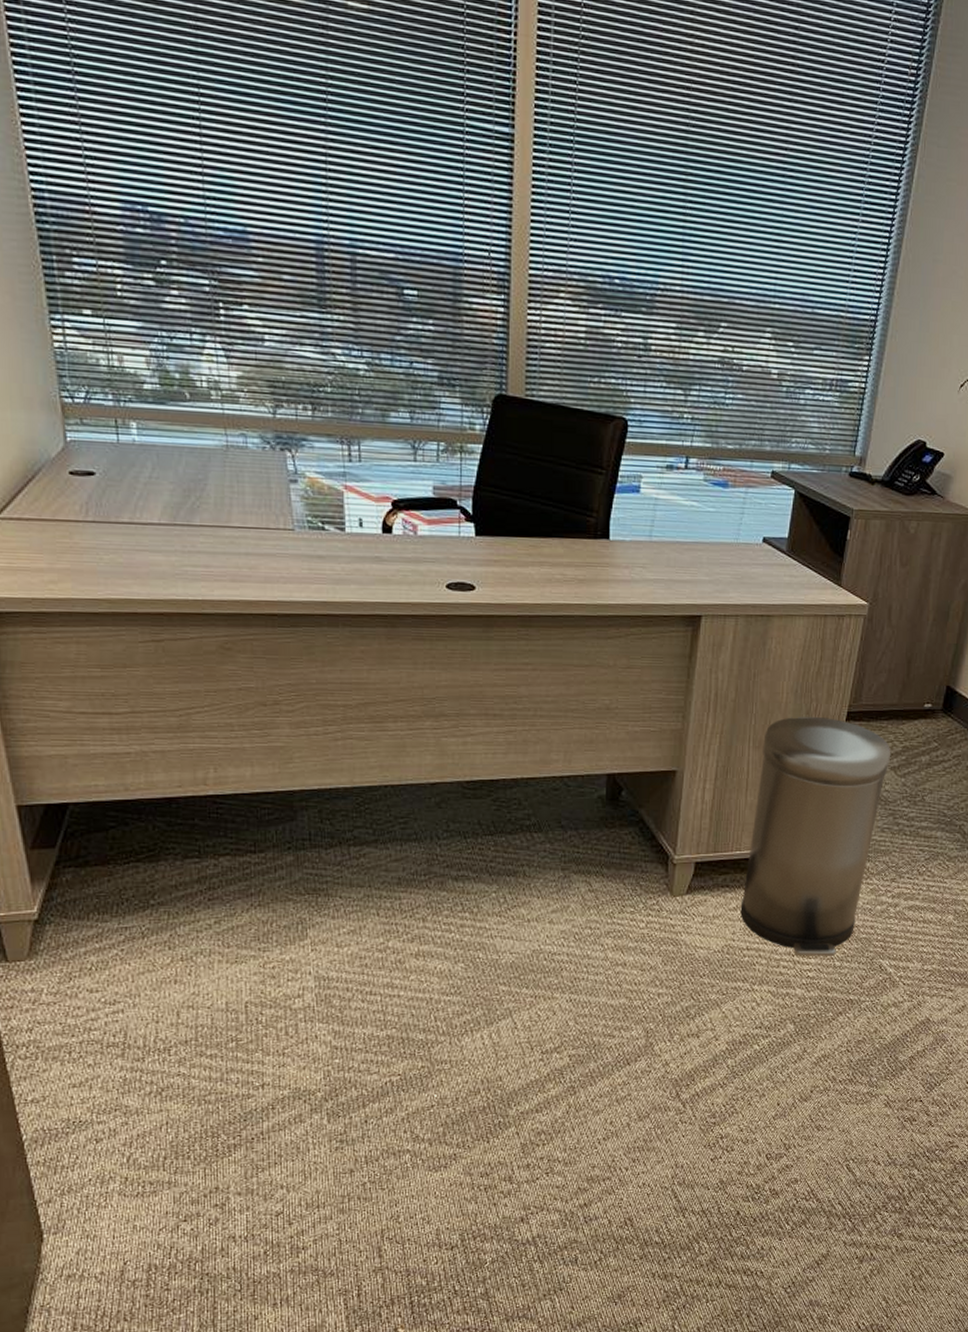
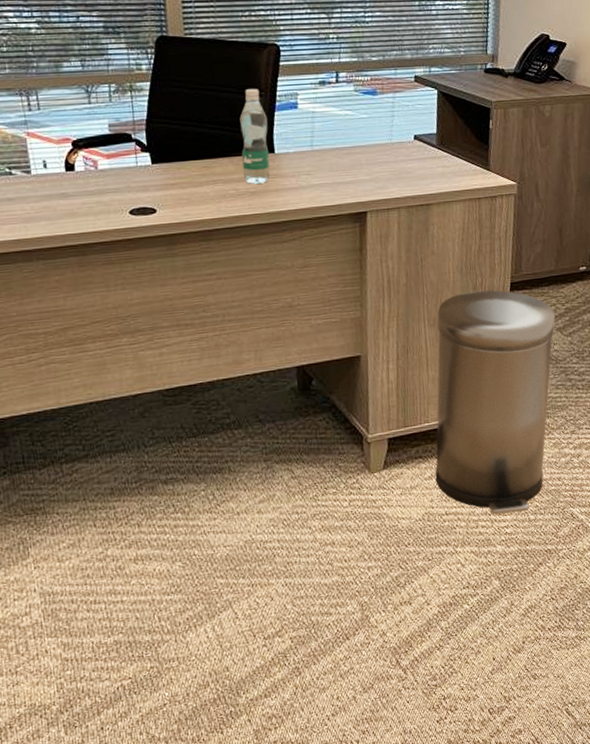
bottle: none [572,465,605,571] -> present [239,89,270,184]

